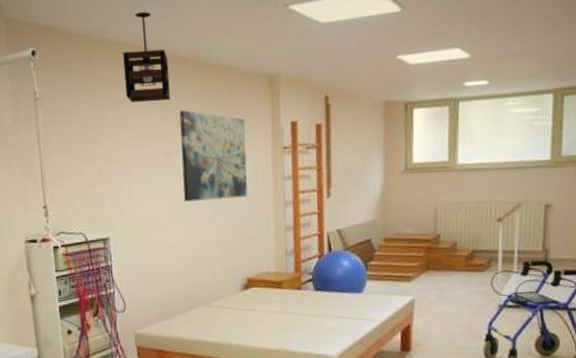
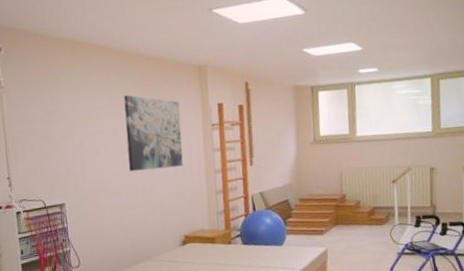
pendant light: present [123,11,171,103] -> none [75,15,116,89]

